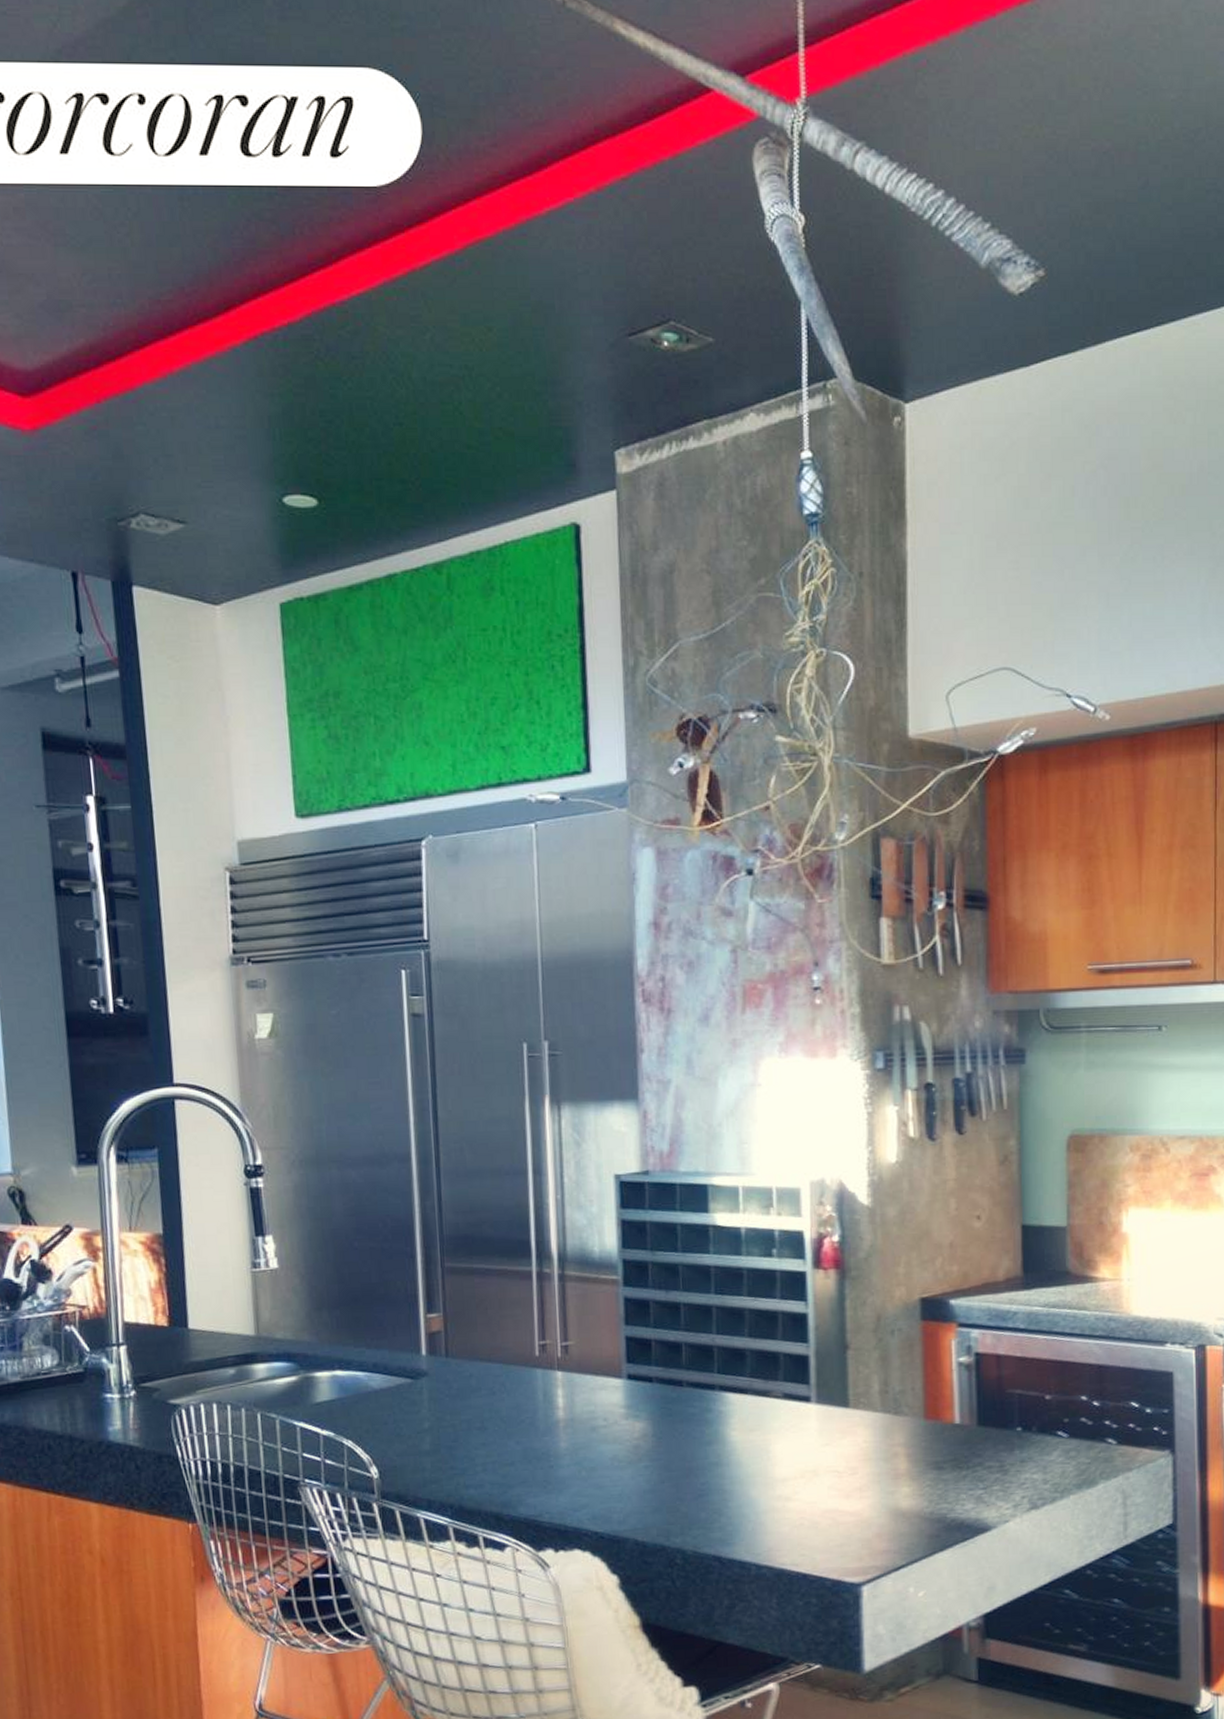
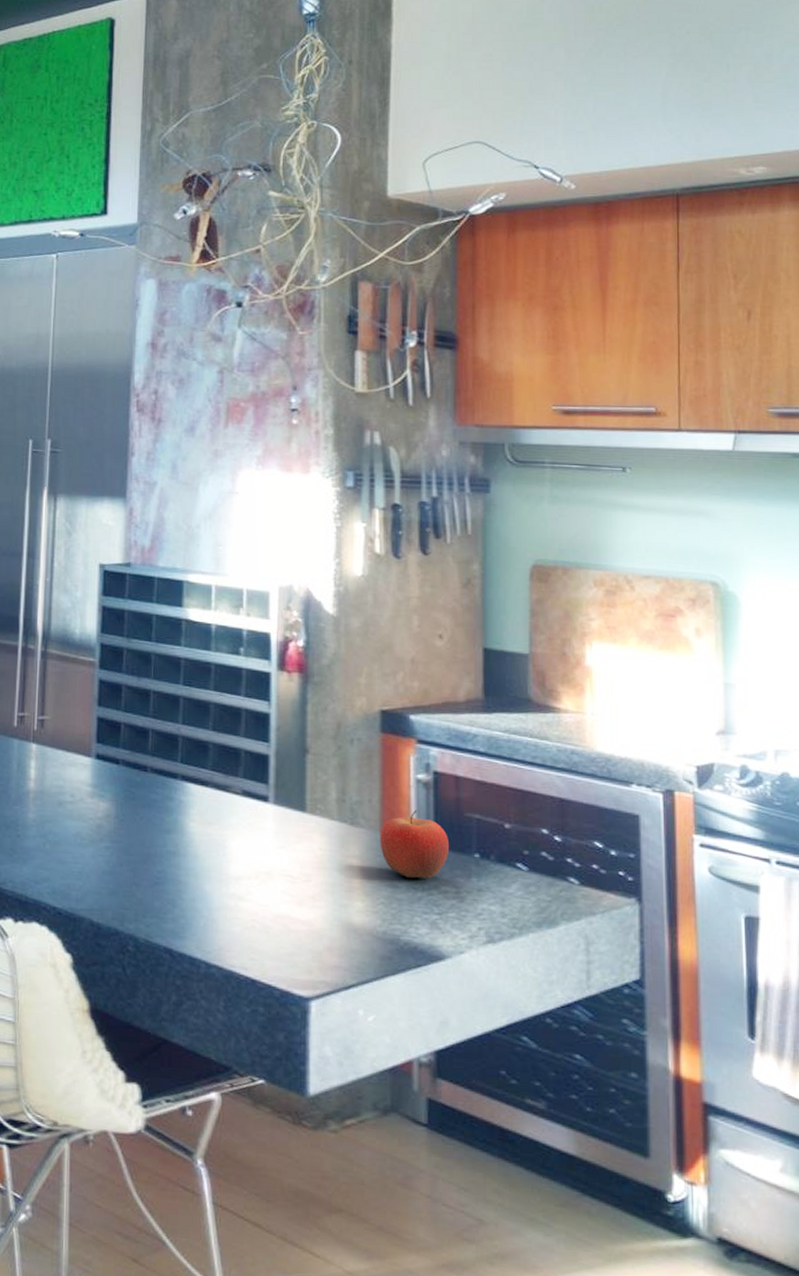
fruit: none [924,1393,993,1459] -> present [380,810,450,879]

